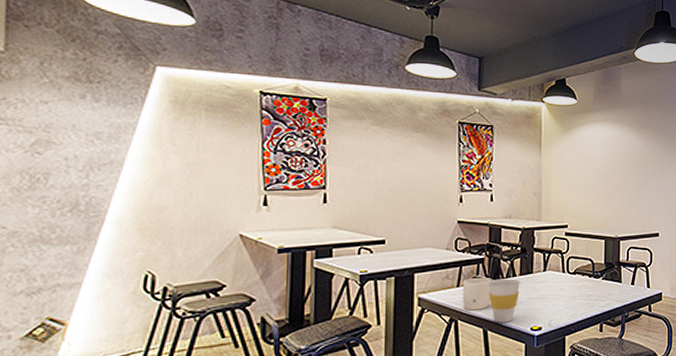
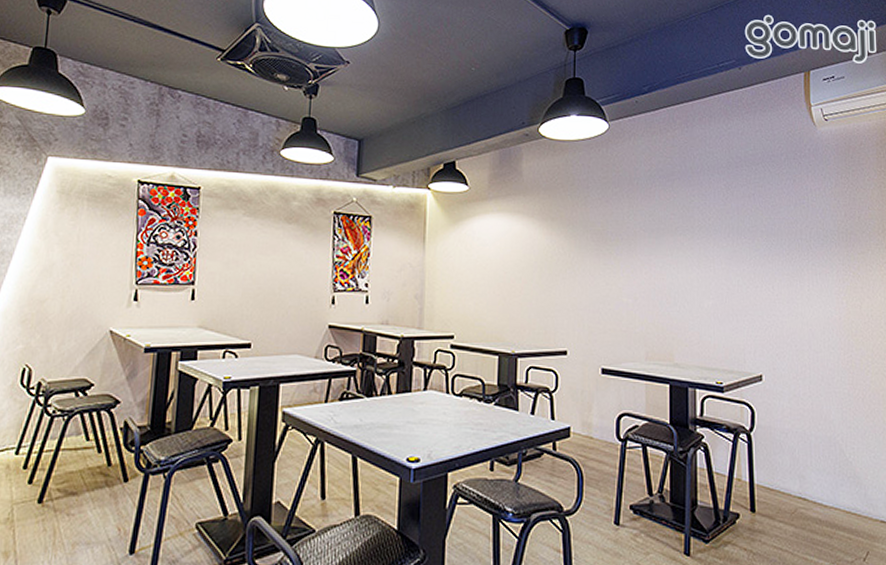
mug: present [462,278,492,311] -> none [330,393,364,432]
cup: present [487,278,521,323] -> none [359,396,398,449]

